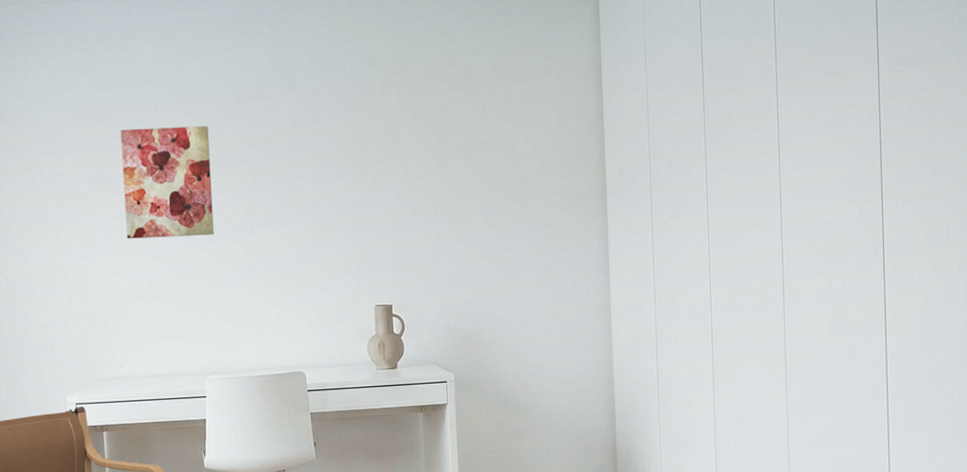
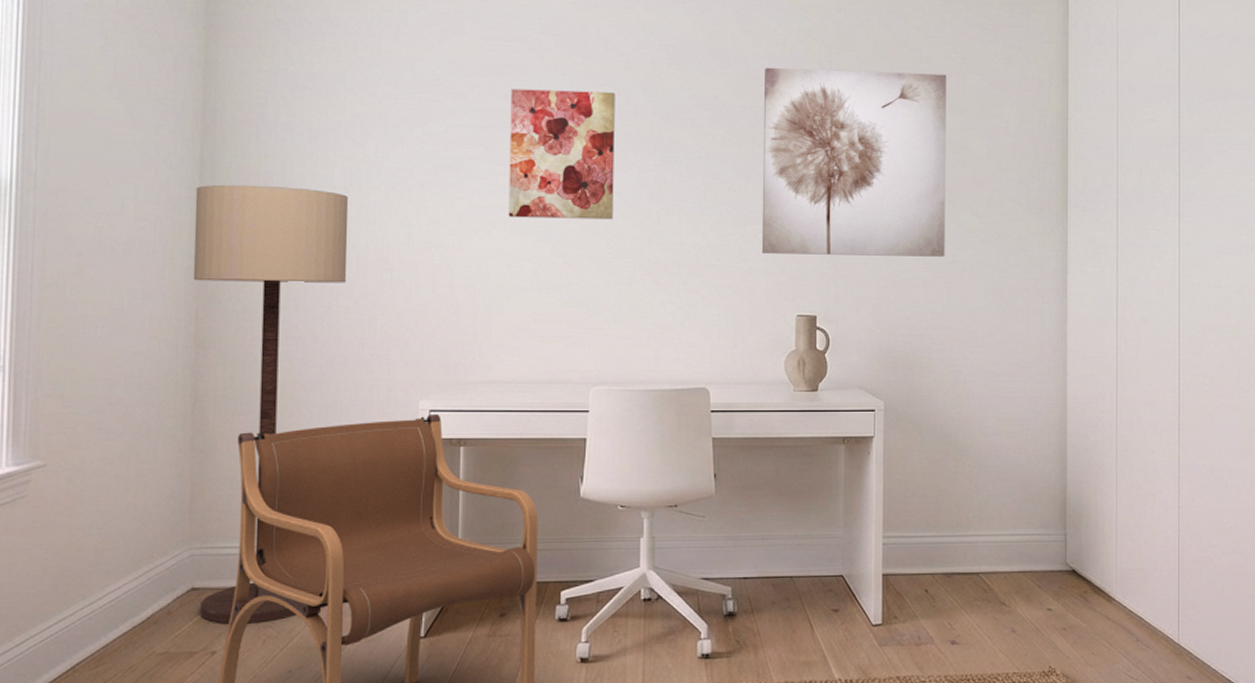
wall art: none [334,87,500,255] -> present [761,67,946,257]

